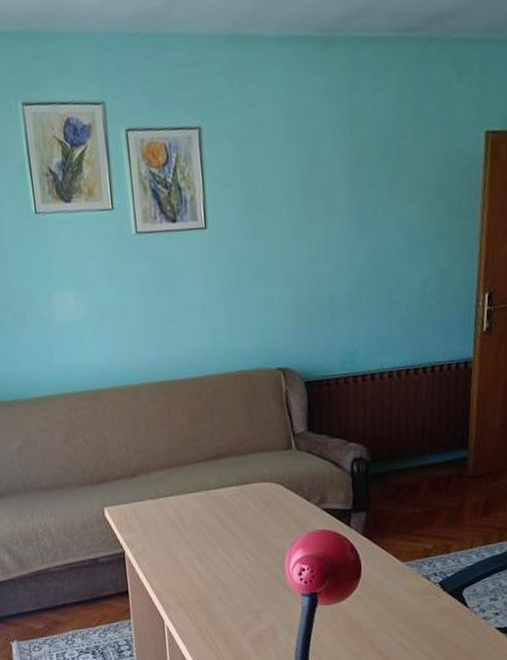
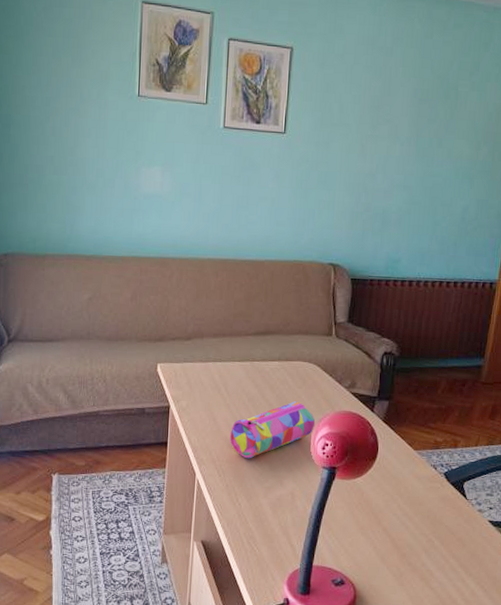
pencil case: none [195,527,287,597] -> present [230,401,315,459]

